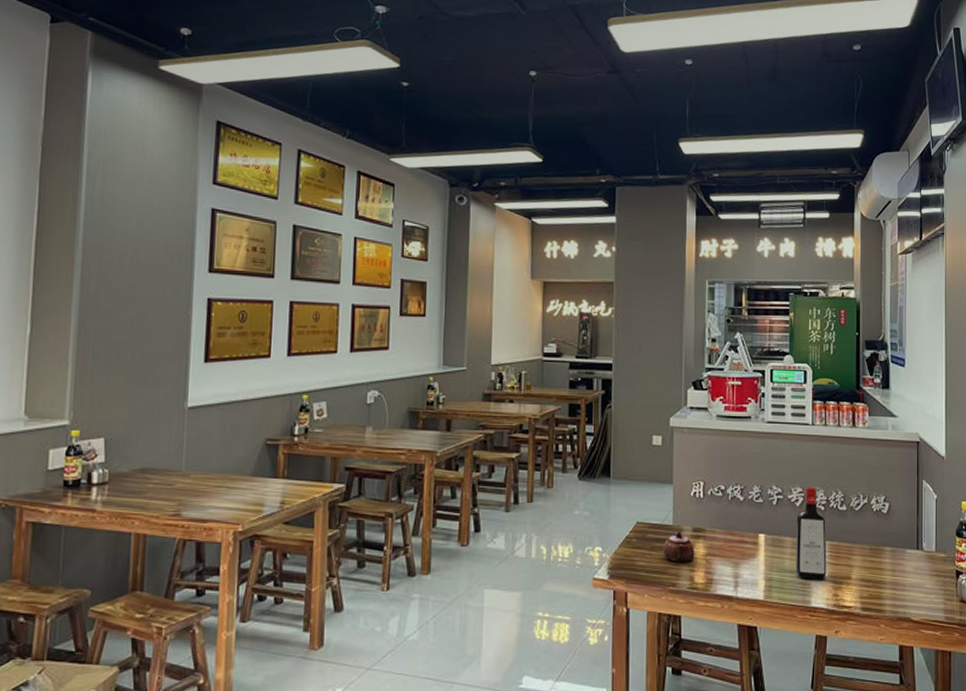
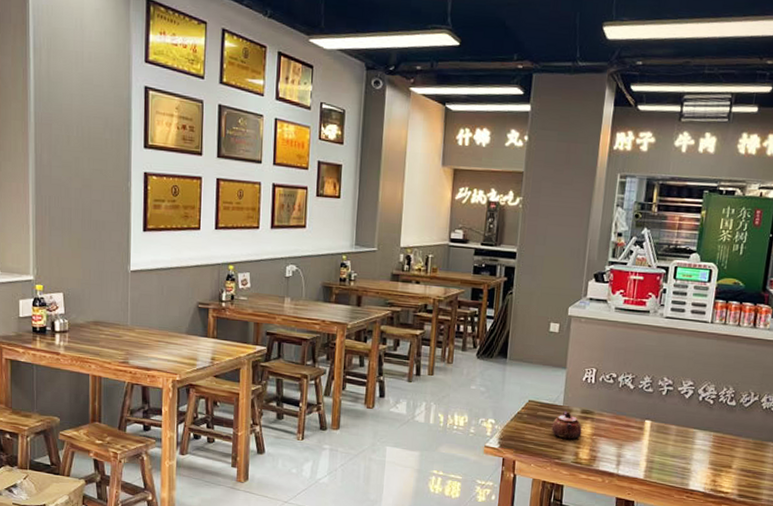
liquor bottle: present [796,486,827,580] -> none [677,380,714,467]

